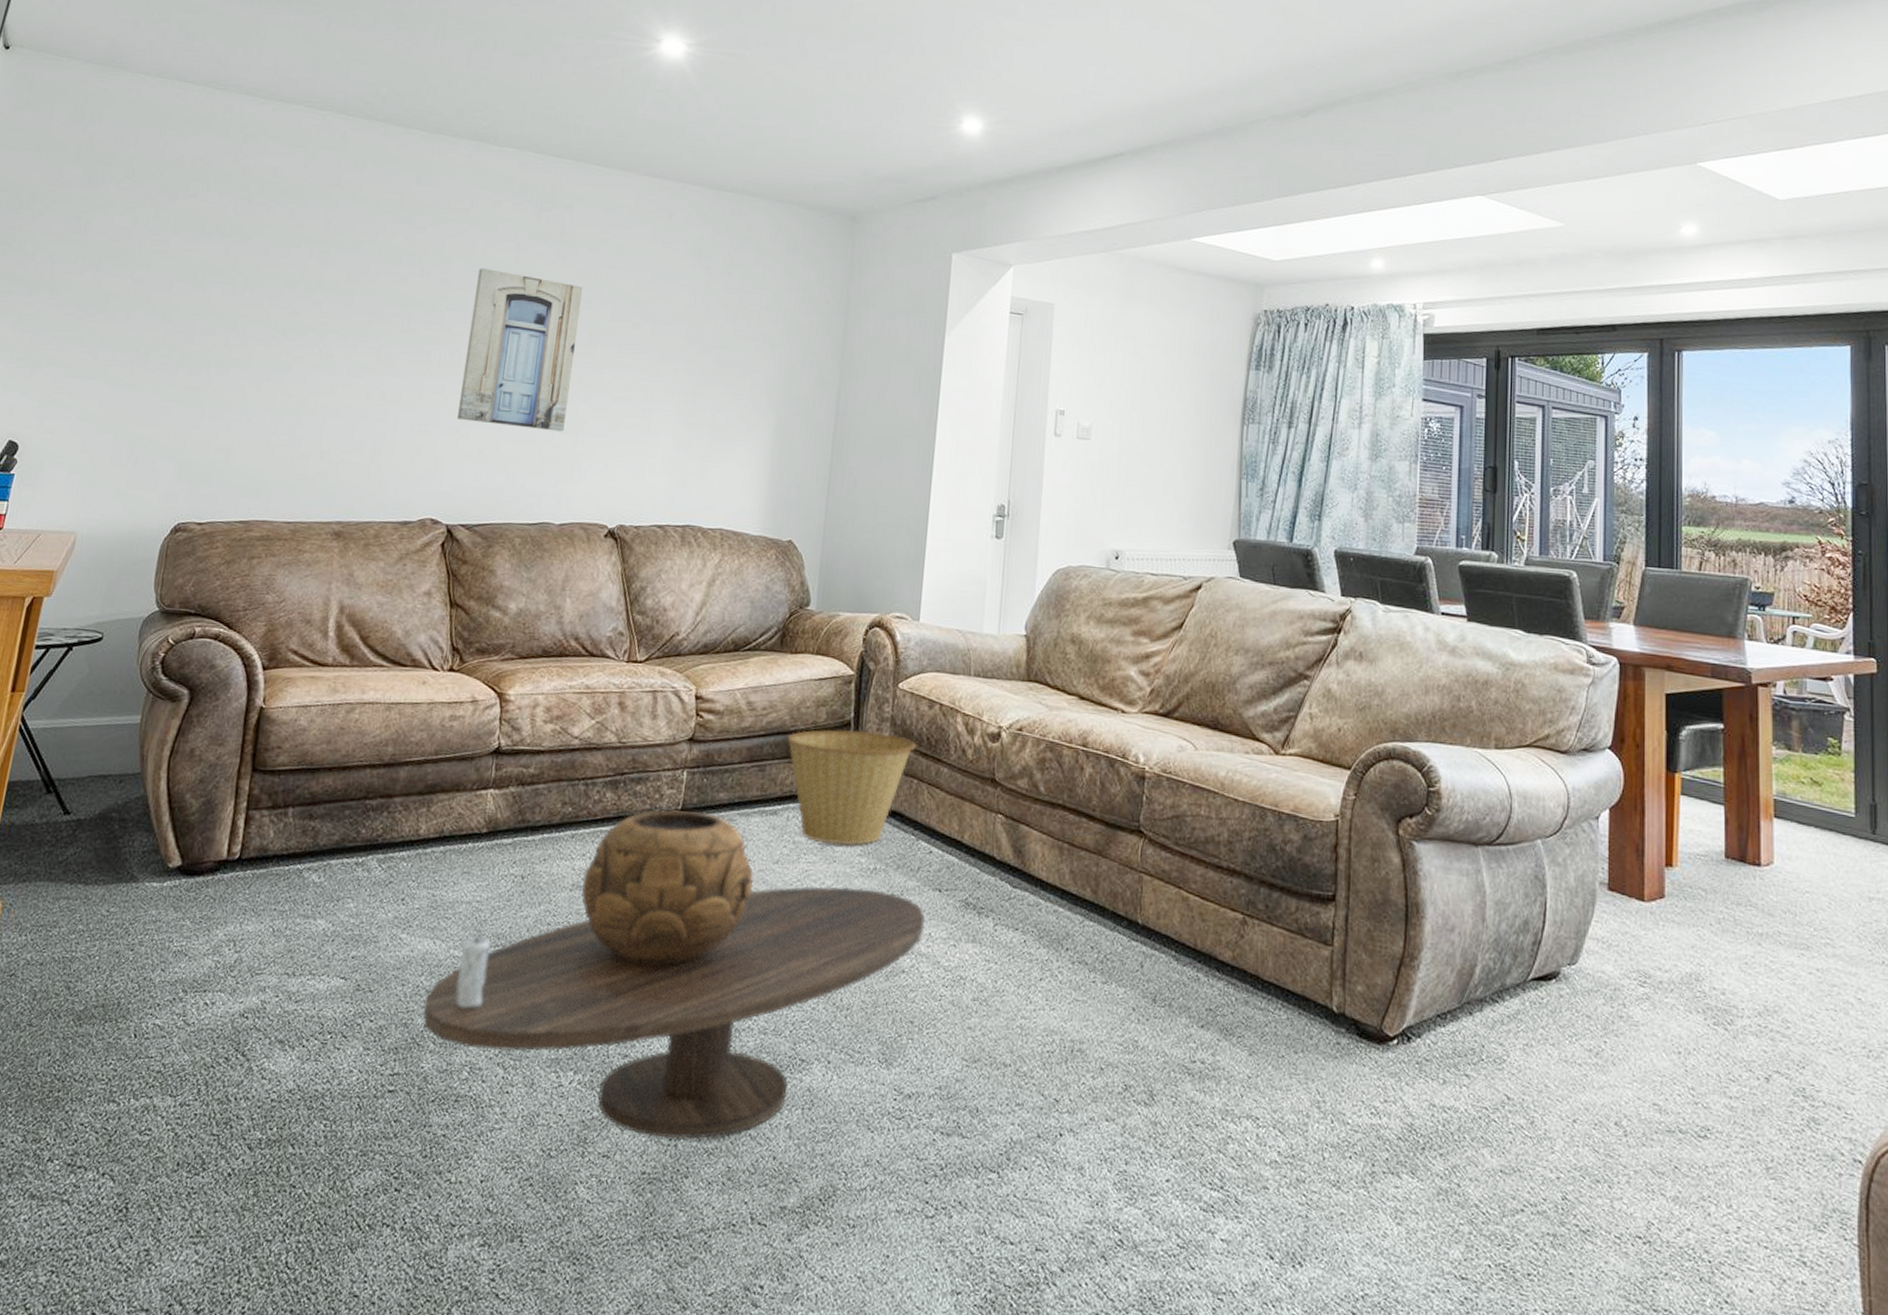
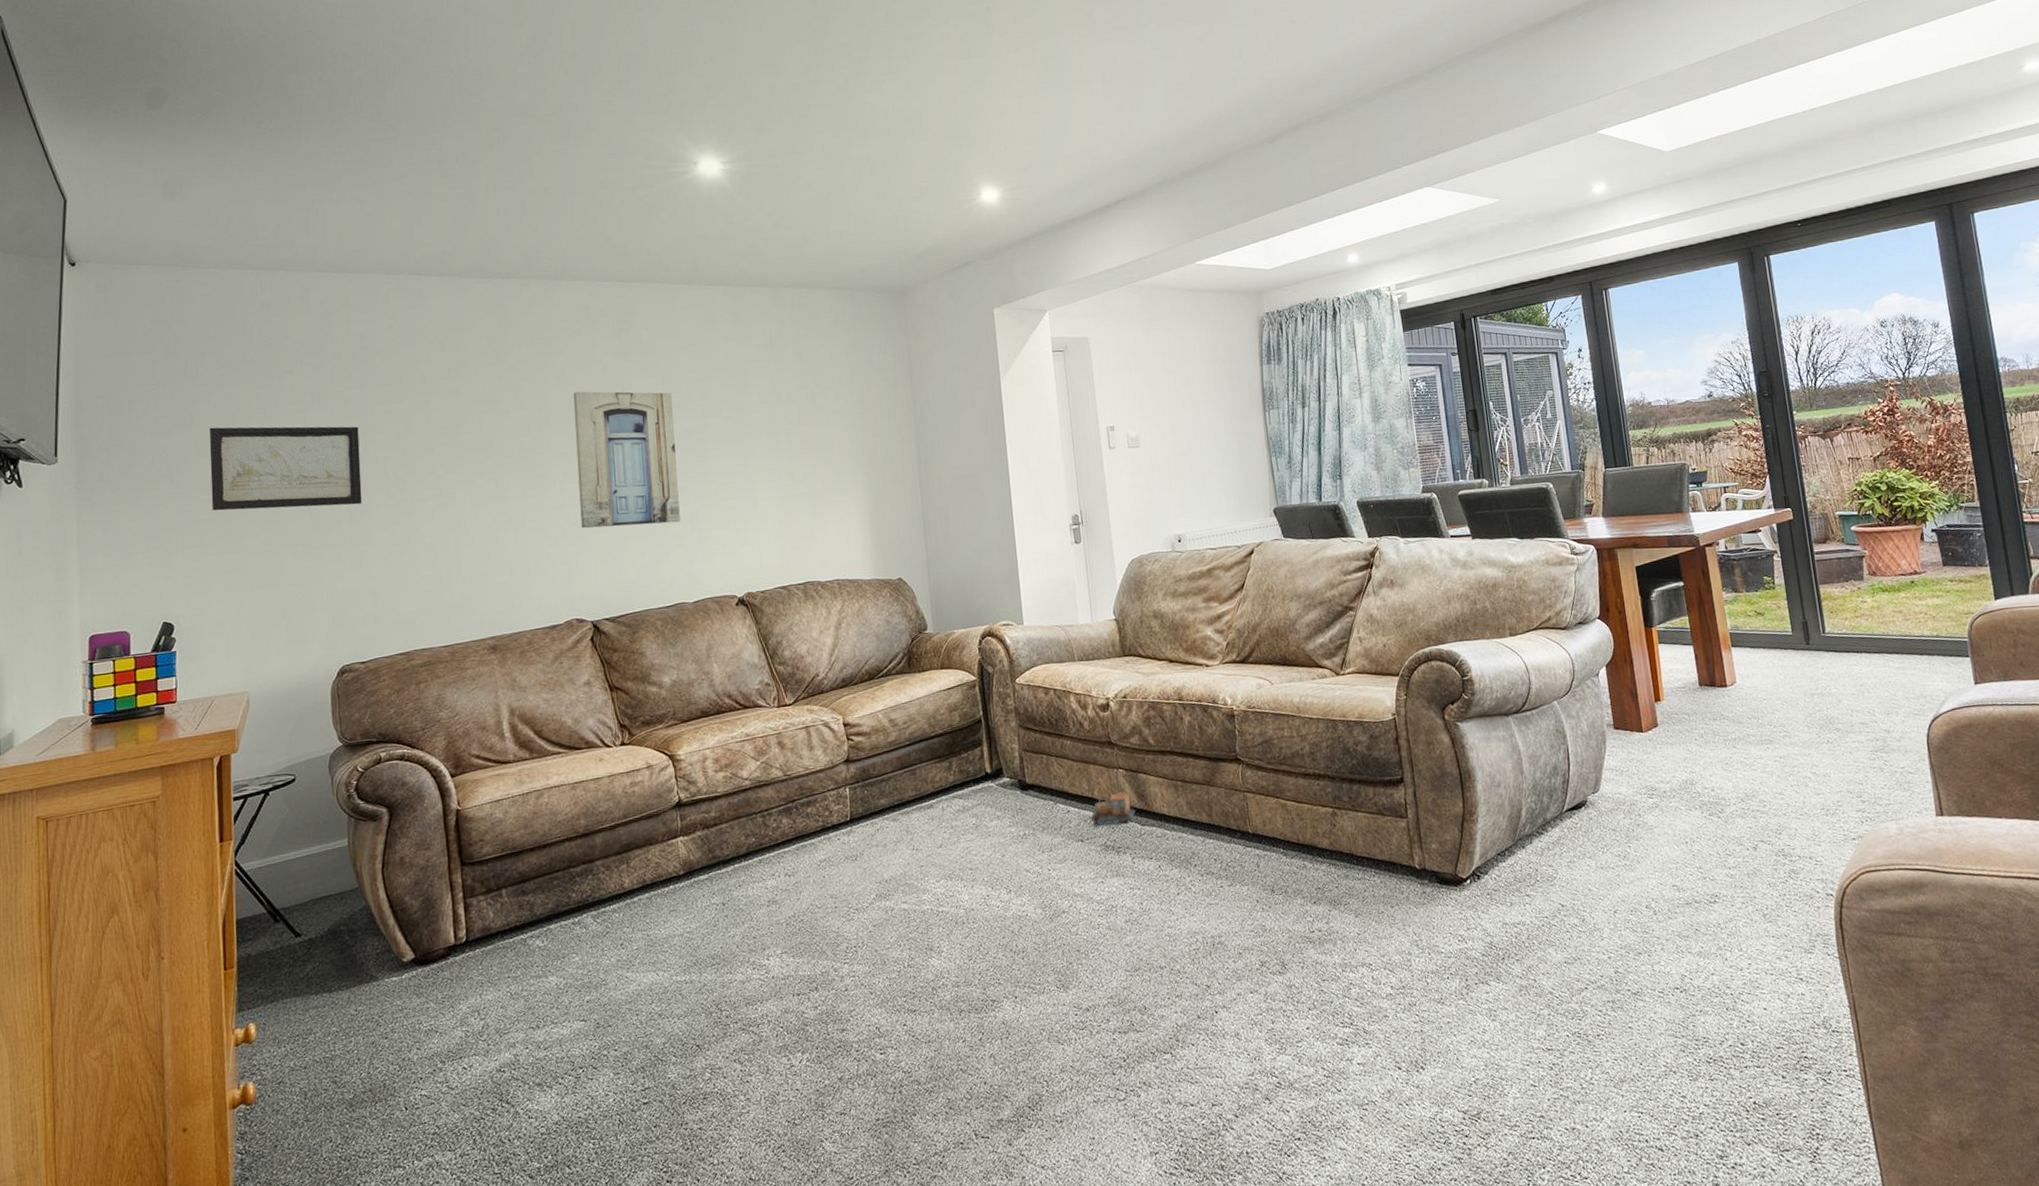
wall art: none [84,241,251,350] -> present [209,426,363,511]
coffee table: present [422,886,925,1139] -> none [659,850,1075,1090]
candle: present [456,930,491,1009] -> none [681,955,711,1023]
decorative bowl: present [582,809,754,966] -> none [776,818,924,954]
basket: present [787,729,917,845] -> none [929,722,1041,823]
toy train: none [953,841,1008,880] -> present [1089,792,1135,826]

